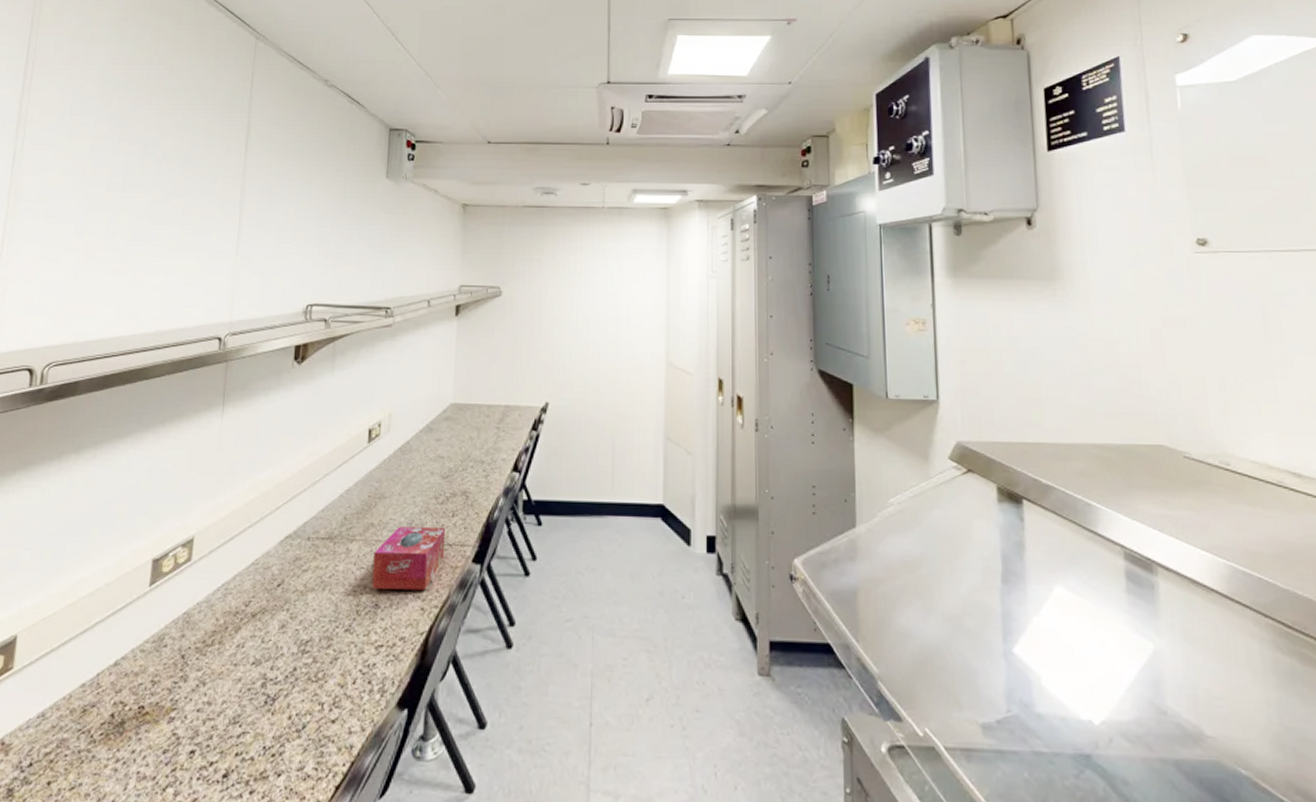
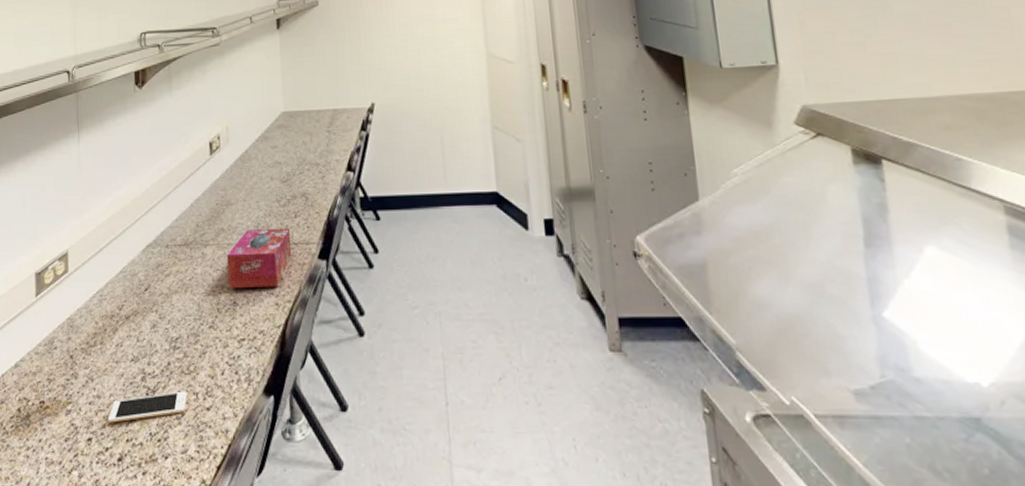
cell phone: none [216,700,312,734] -> present [107,391,187,423]

